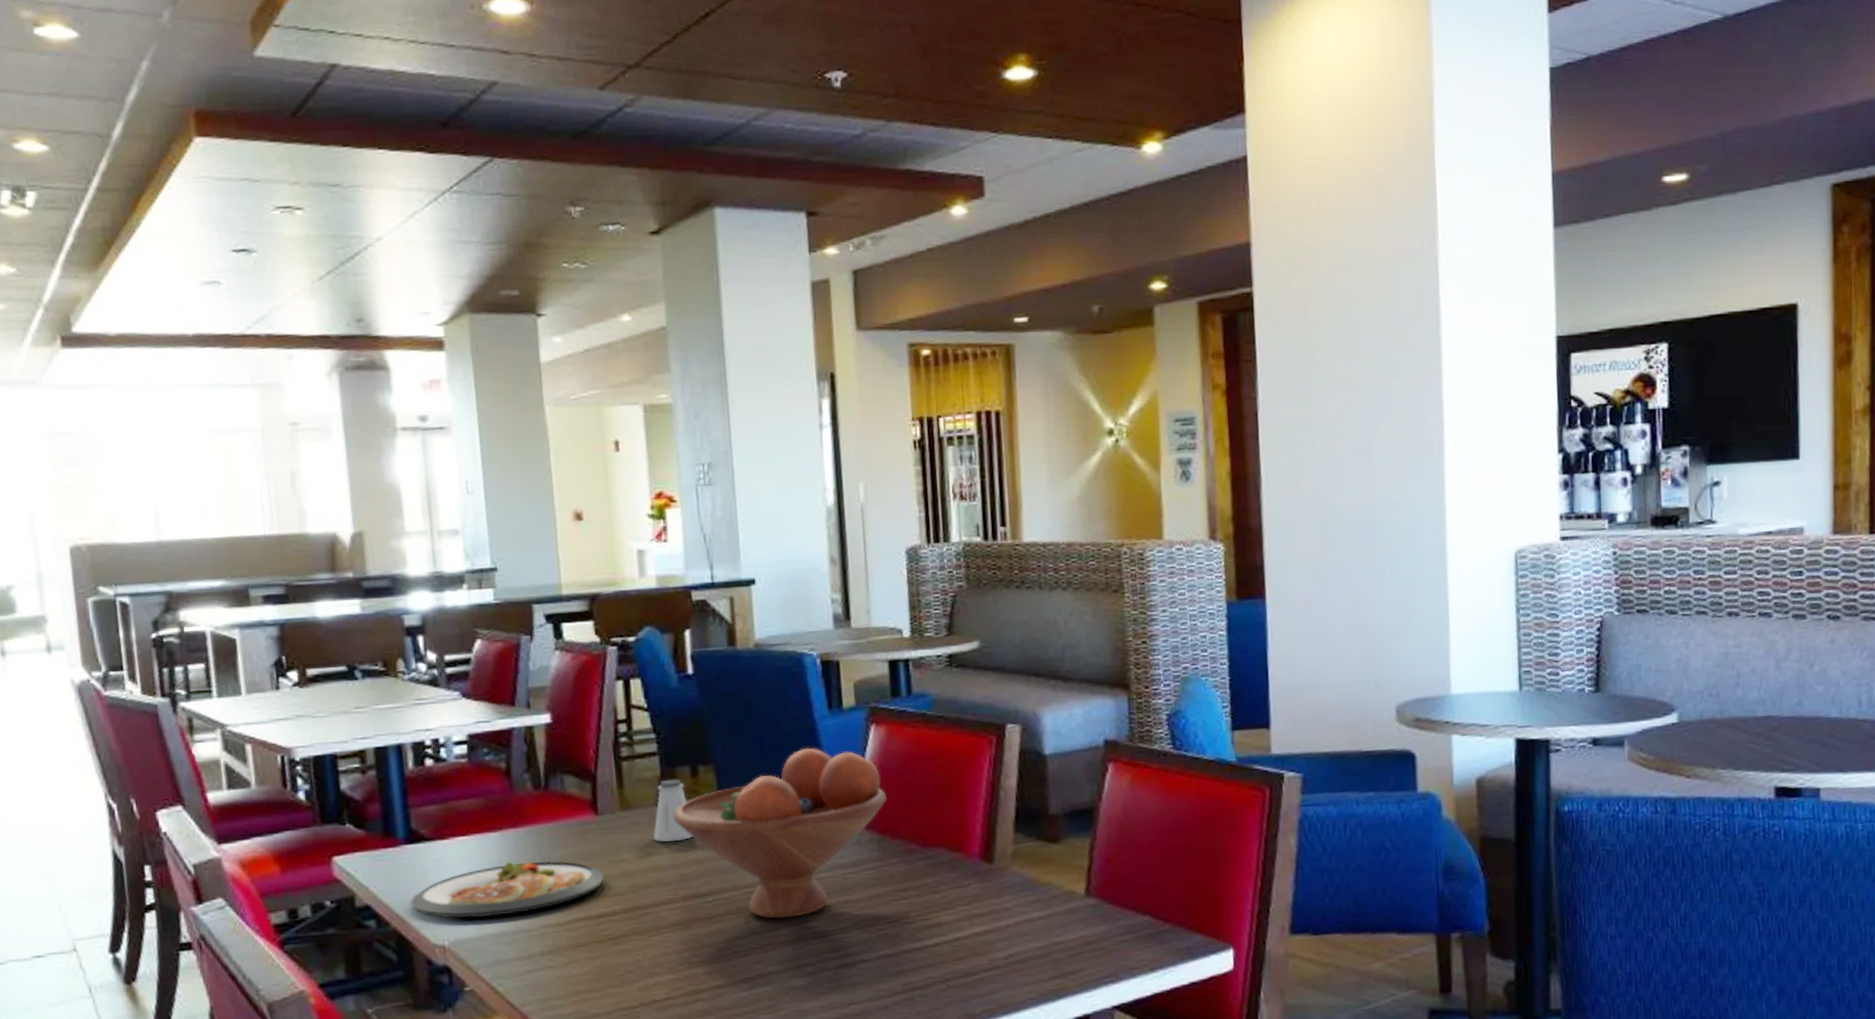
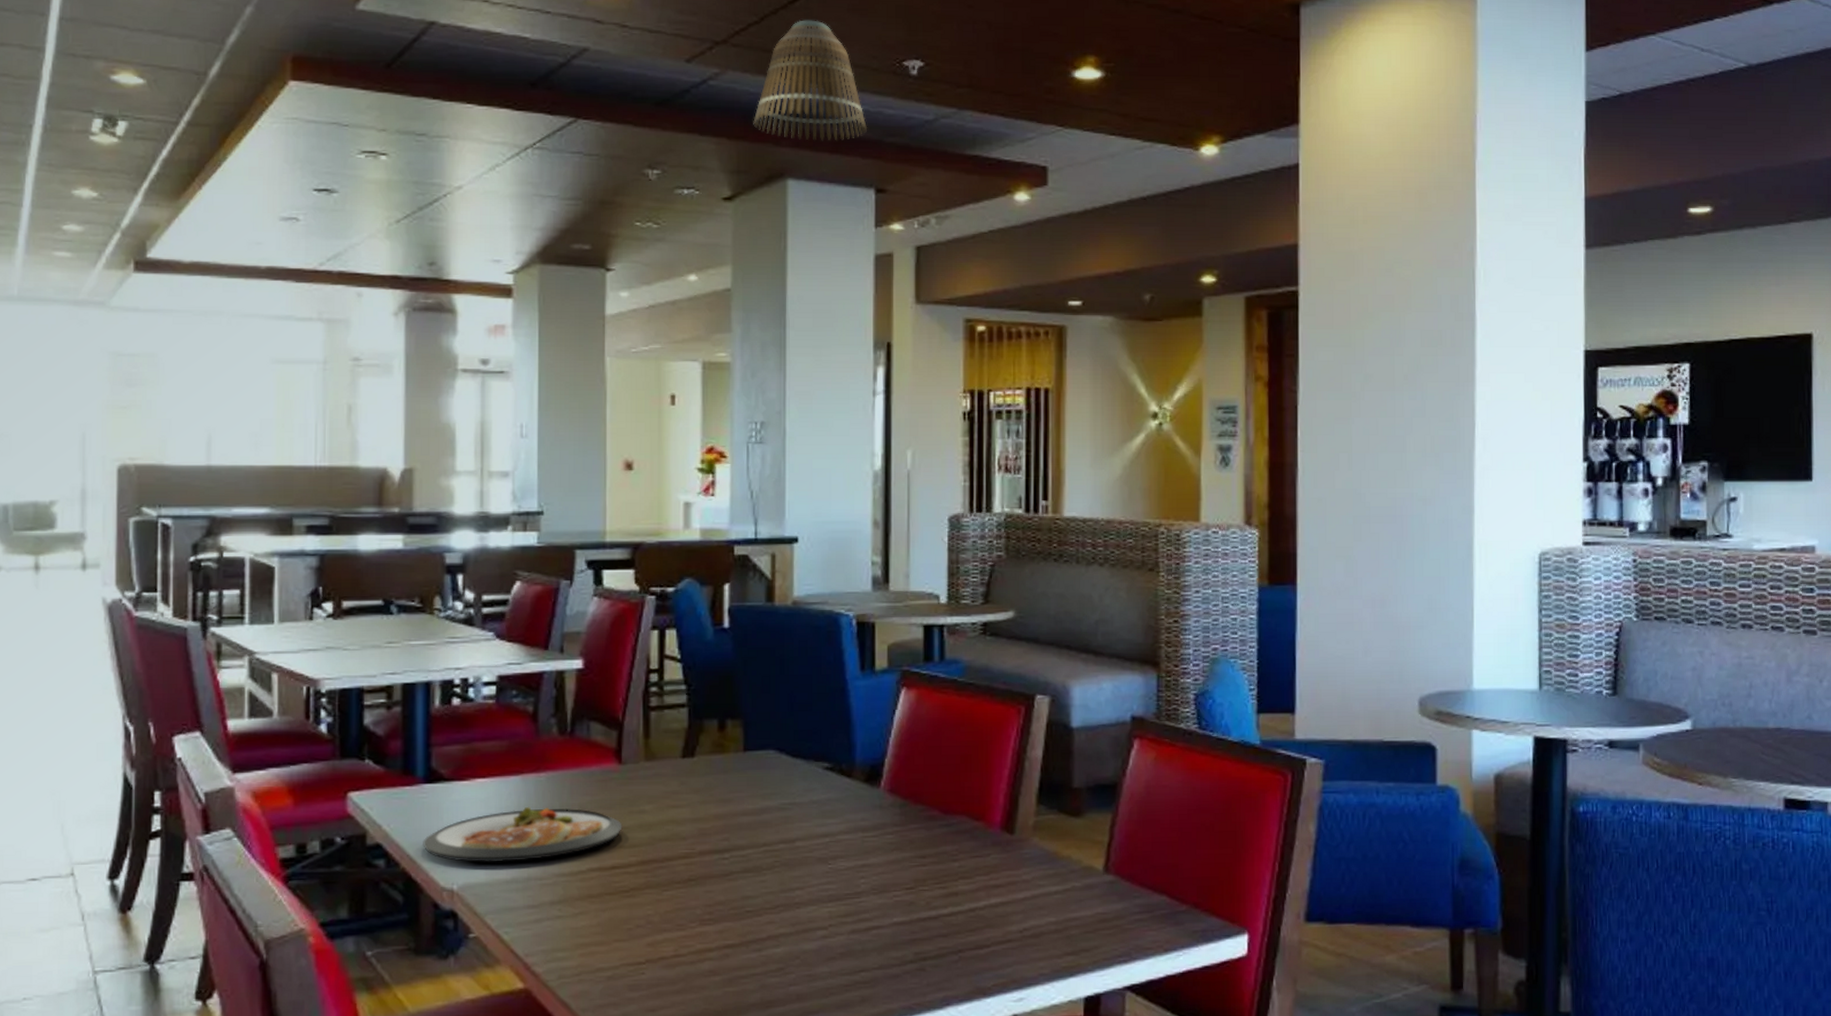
saltshaker: present [653,779,693,842] -> none [675,732,715,795]
fruit bowl: present [673,748,888,919] -> none [697,708,913,879]
lamp shade: none [674,35,794,165] -> present [753,20,868,140]

